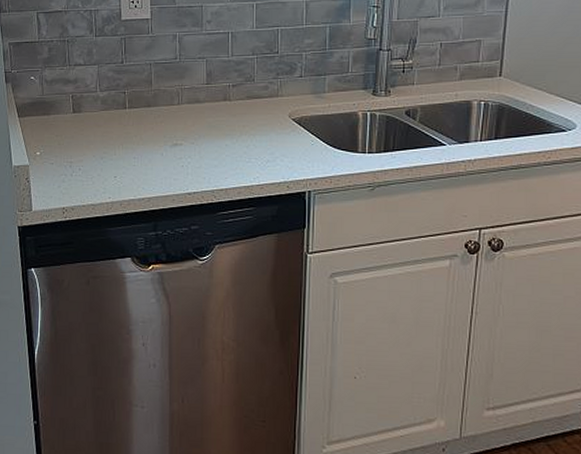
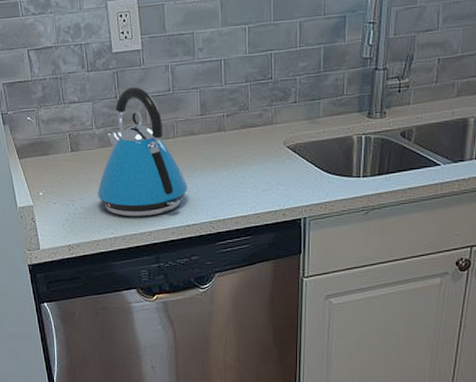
kettle: none [97,54,190,182] -> present [97,87,188,217]

